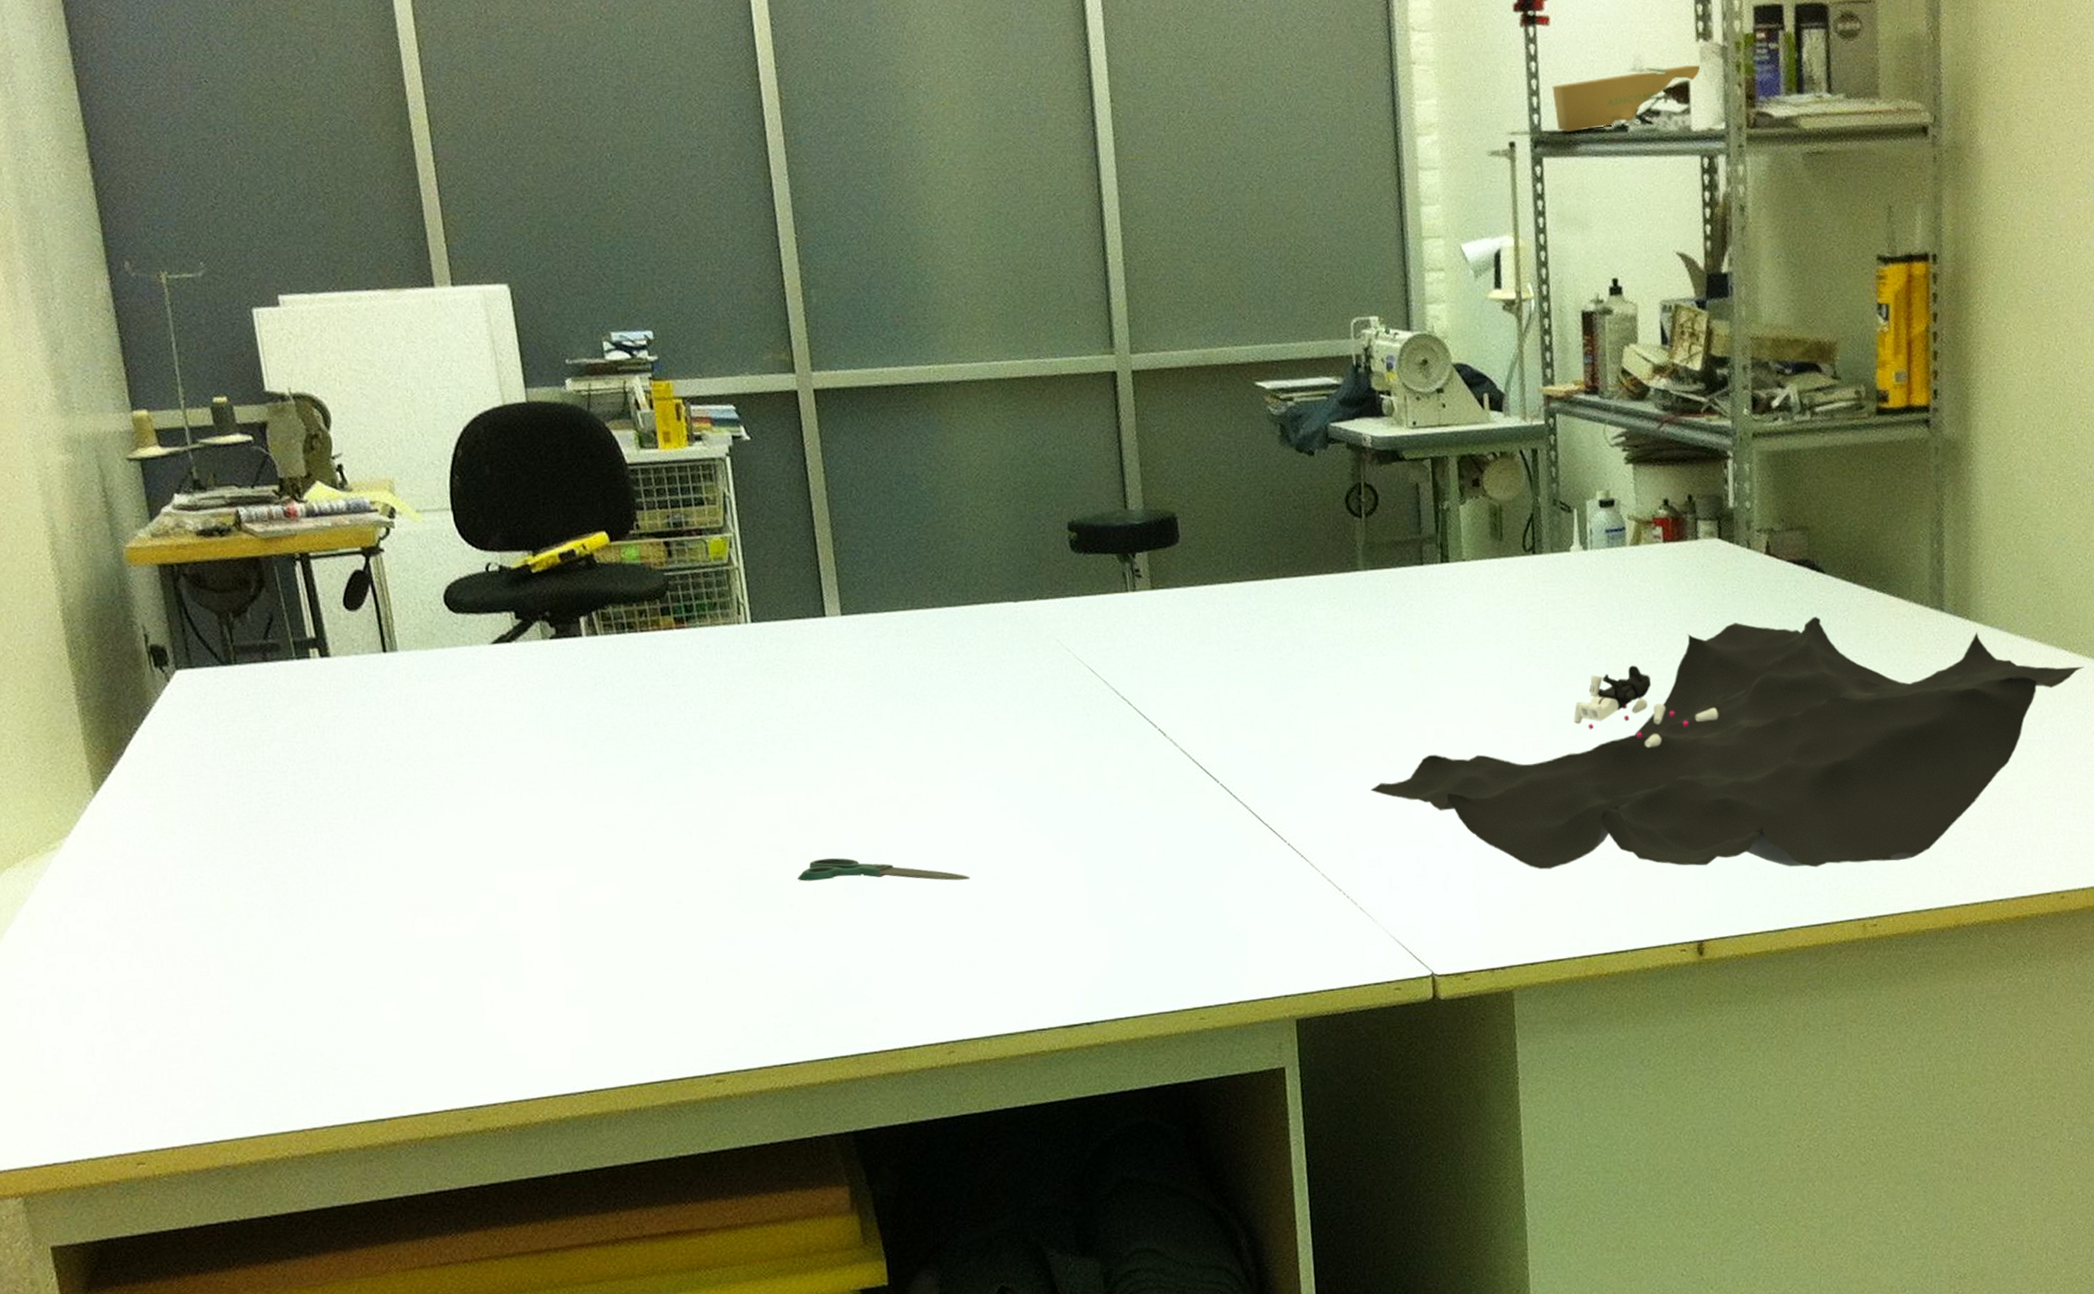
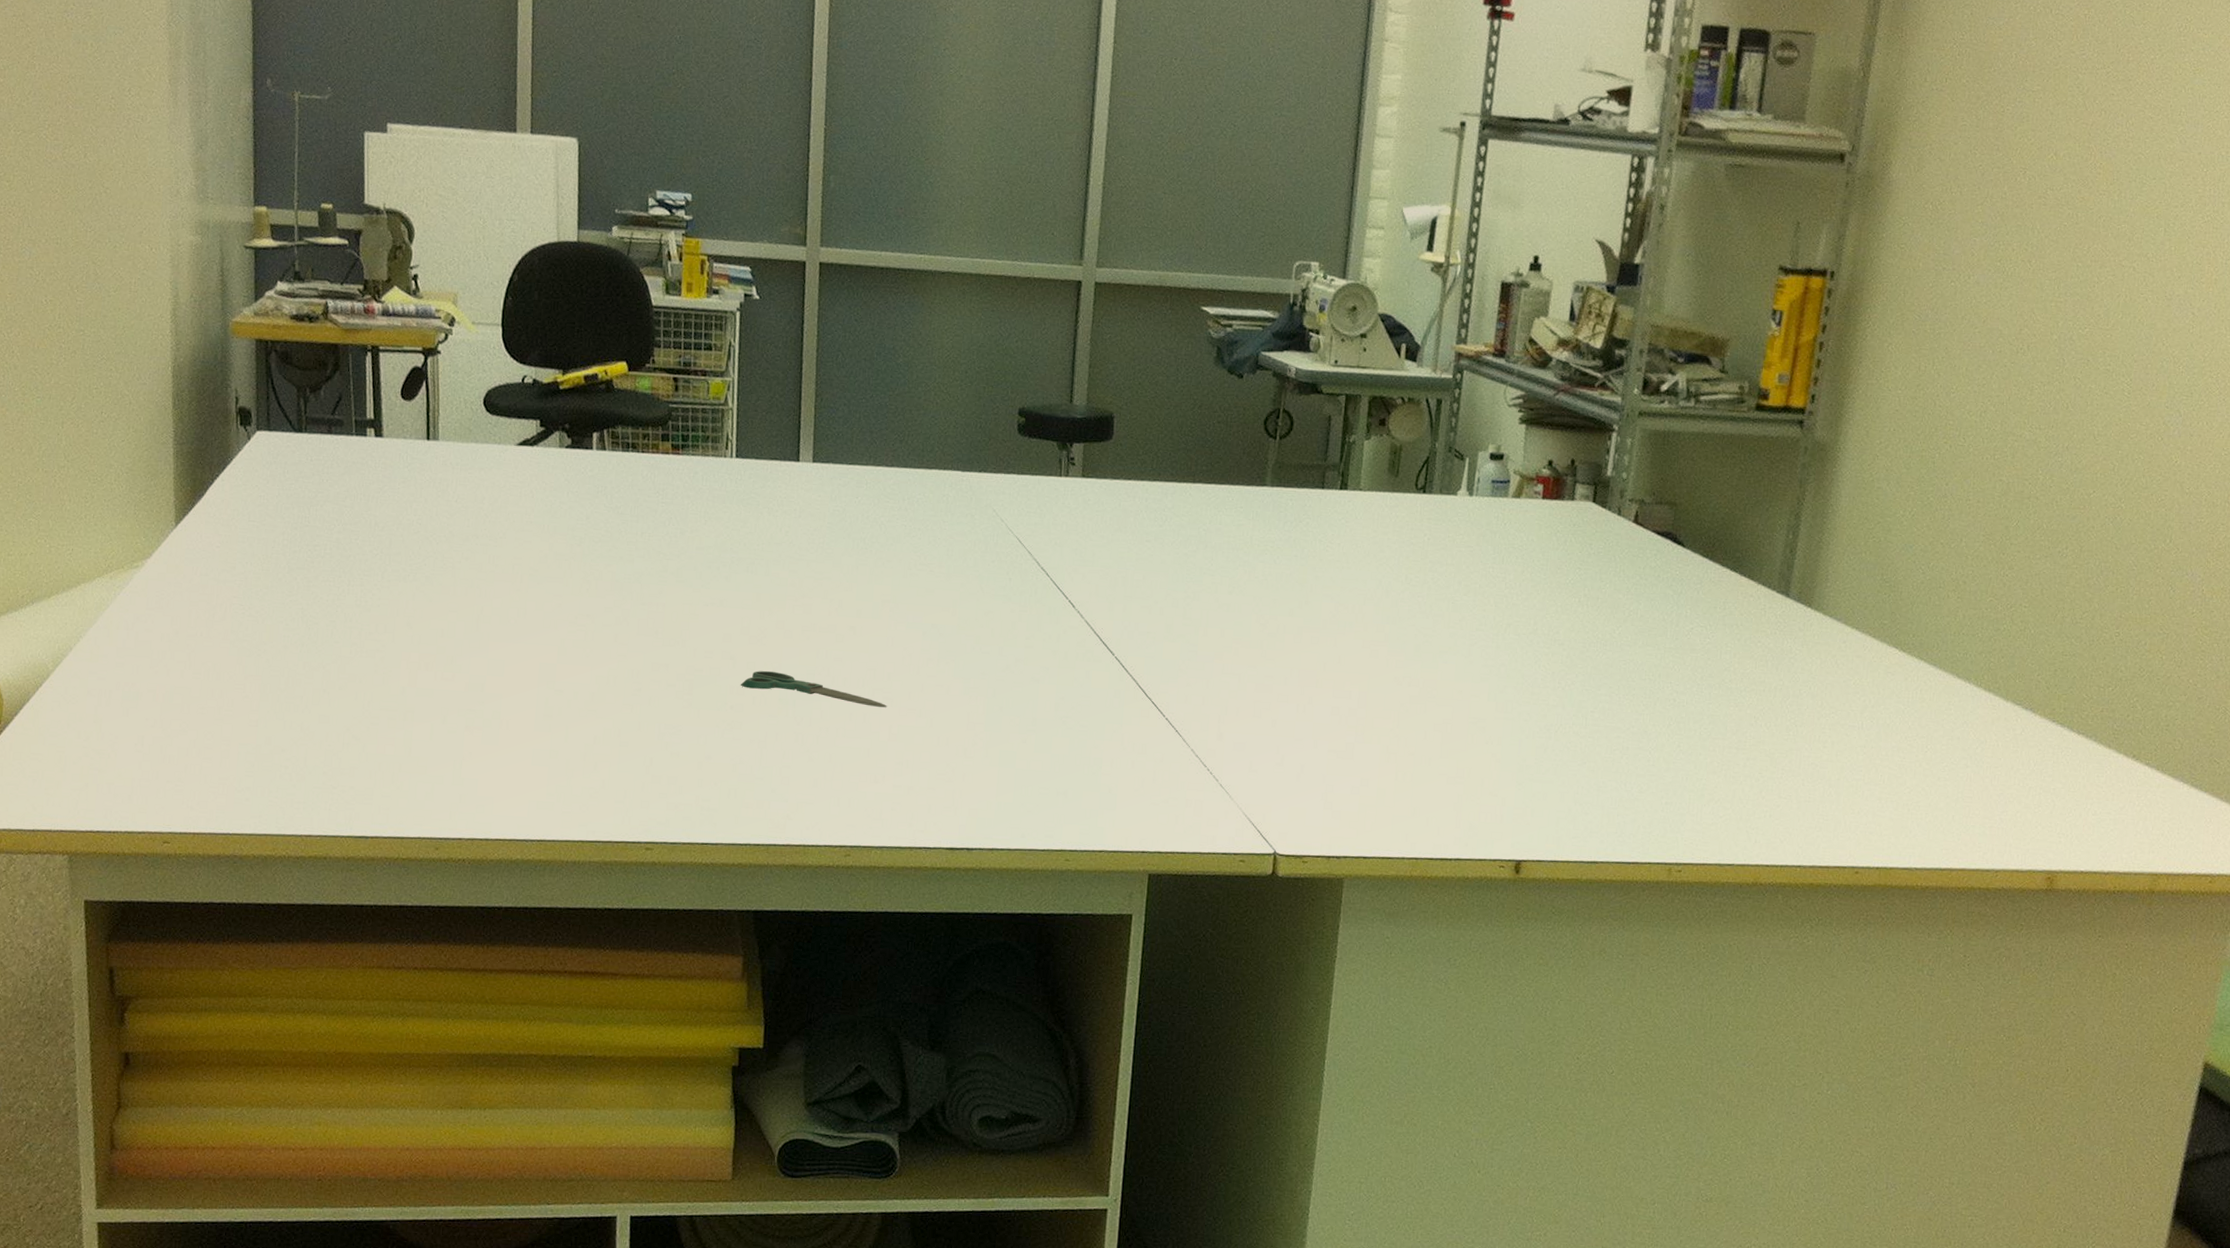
fabric: present [1370,616,2084,870] -> none [1246,580,1911,817]
box: present [1552,65,1701,132] -> none [1506,71,1645,119]

